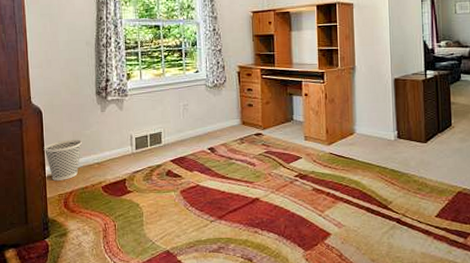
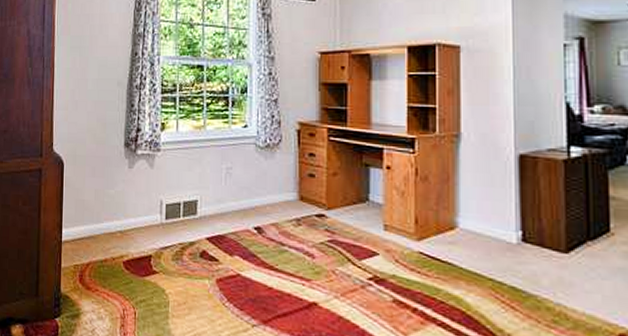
wastebasket: present [43,139,83,181] -> none [62,198,106,249]

